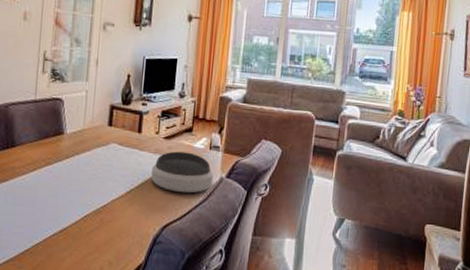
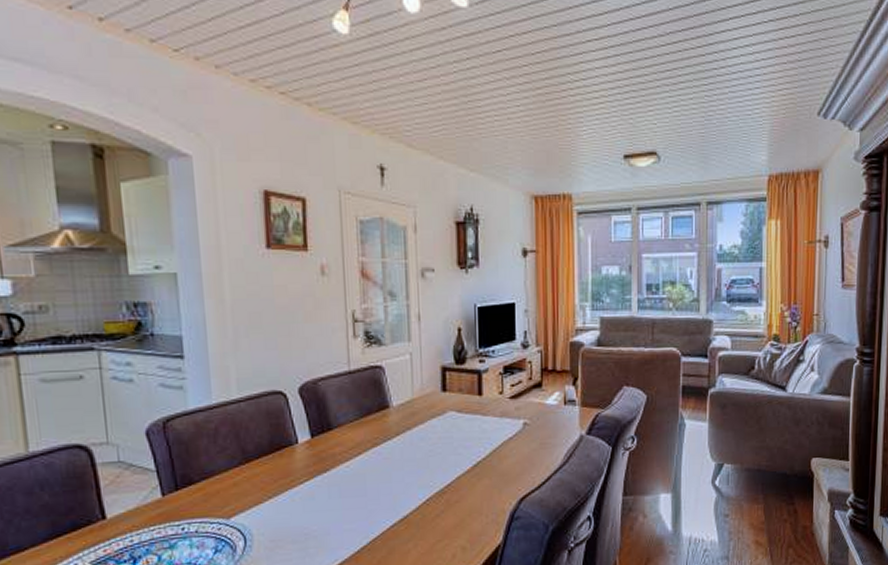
bowl: present [151,151,214,194] -> none [500,411,572,459]

